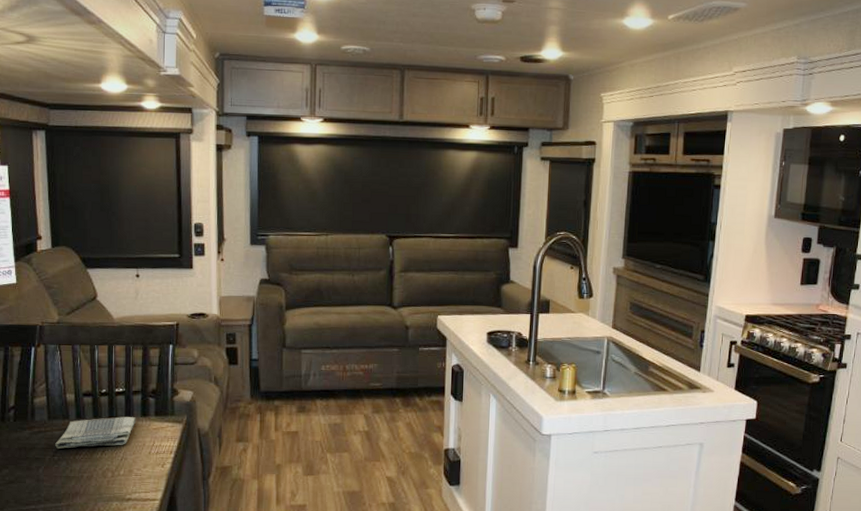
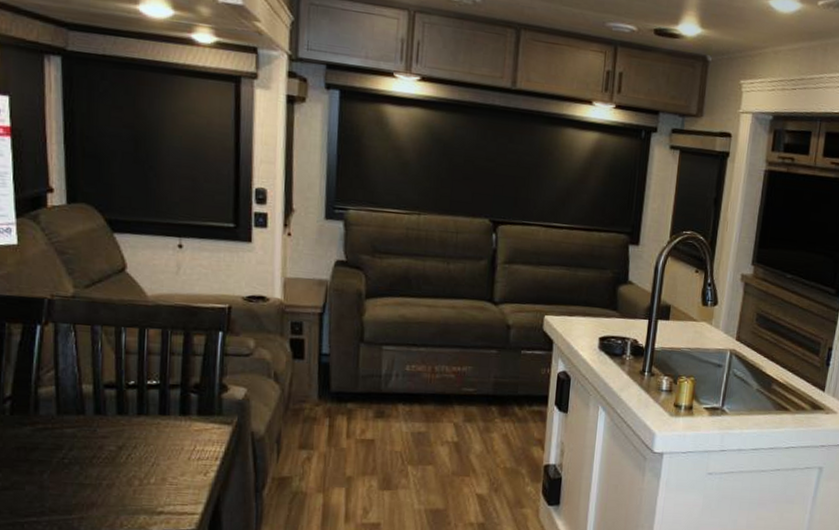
dish towel: present [55,417,137,449] -> none [66,414,174,450]

